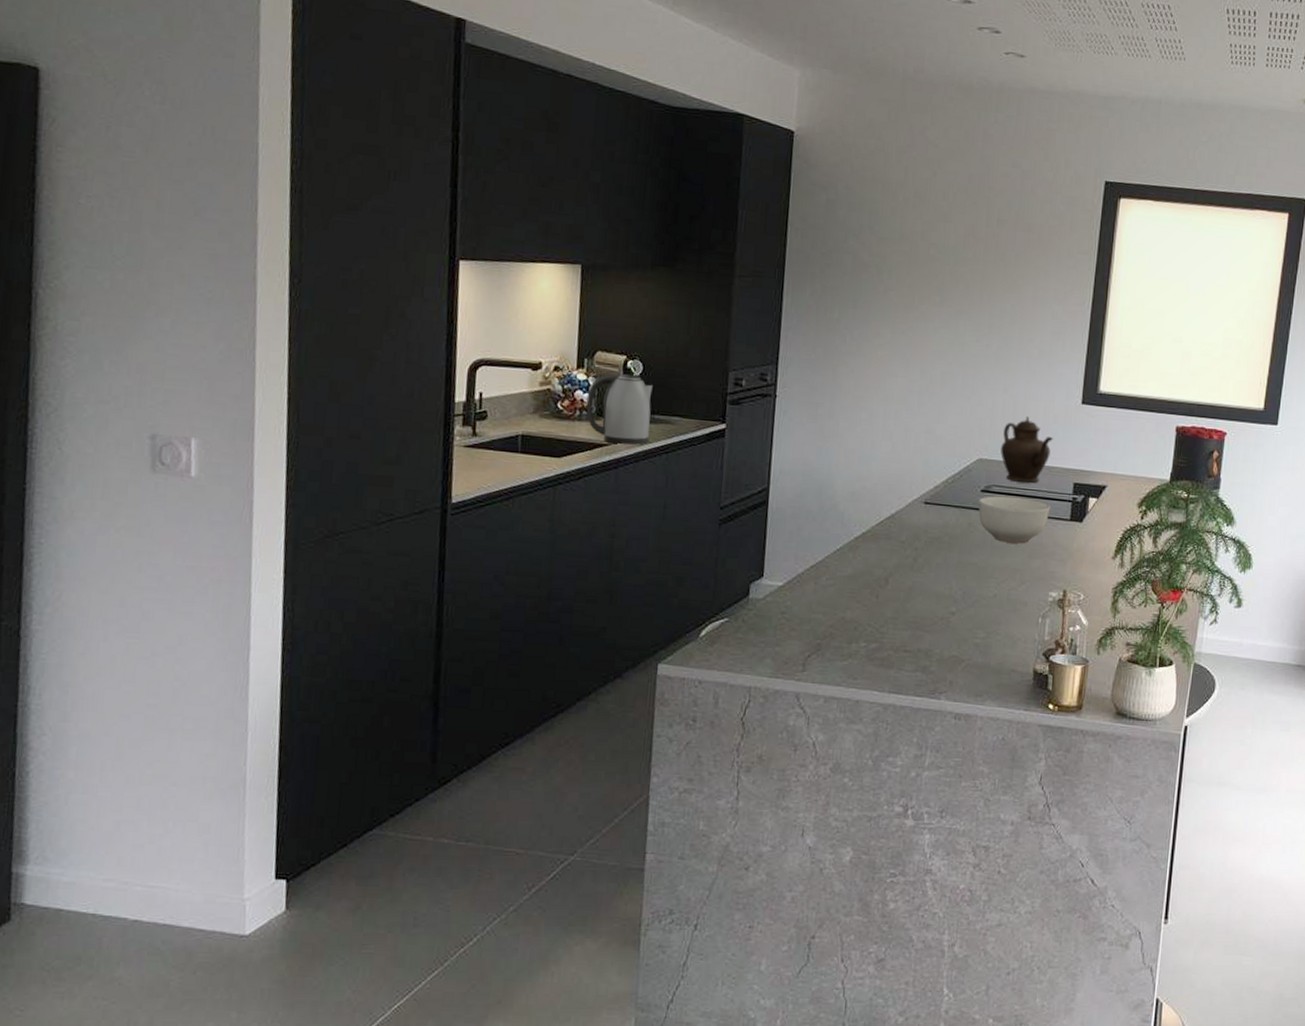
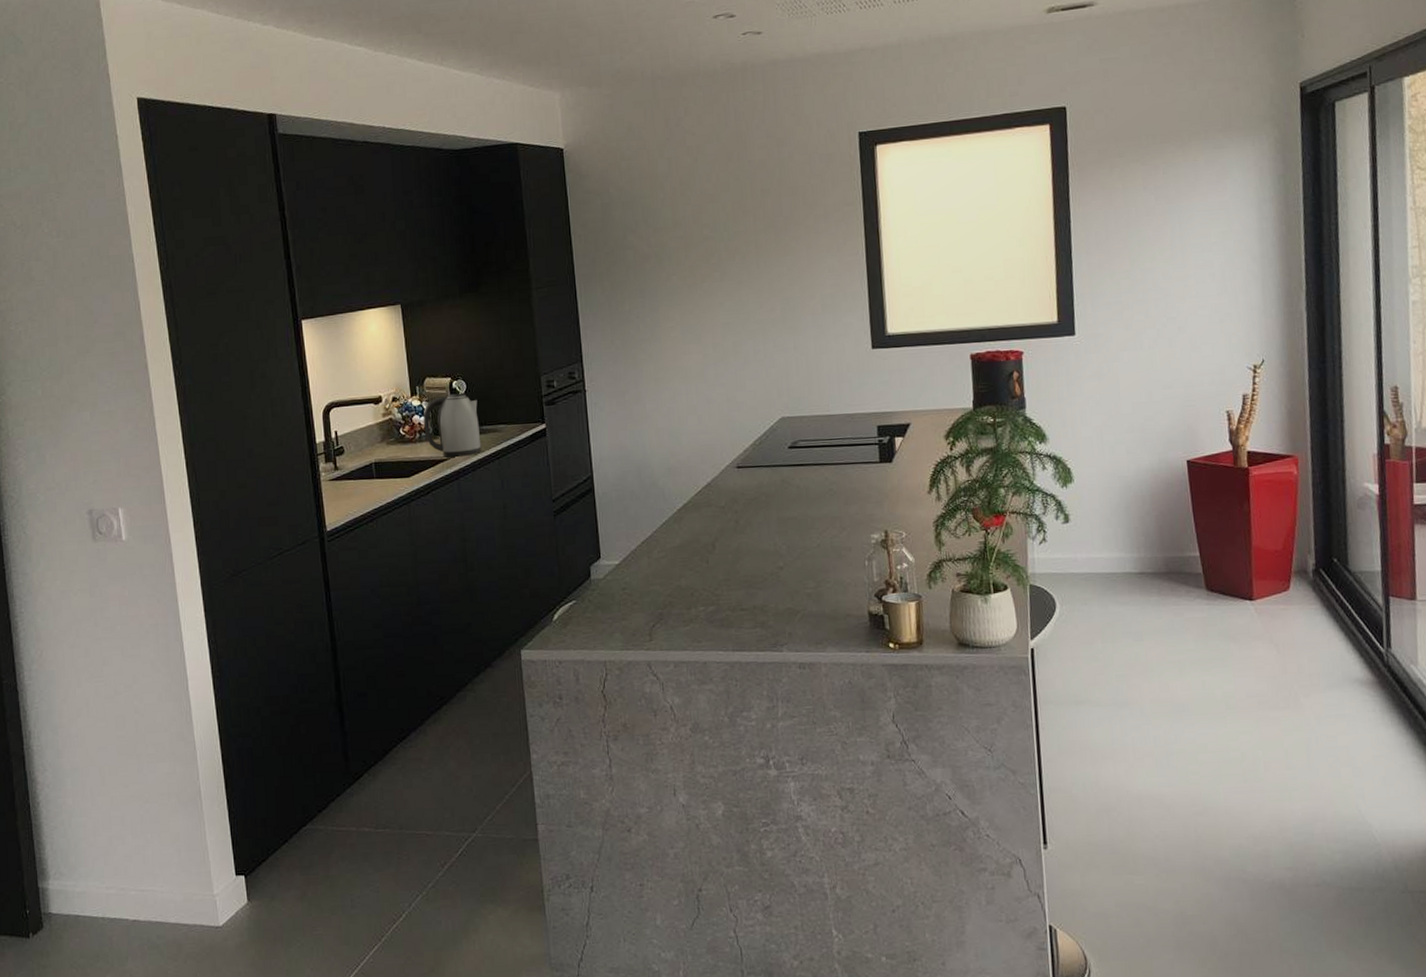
bowl: present [978,495,1051,544] -> none [787,447,859,494]
teapot: present [1001,416,1053,483] -> none [800,370,850,434]

